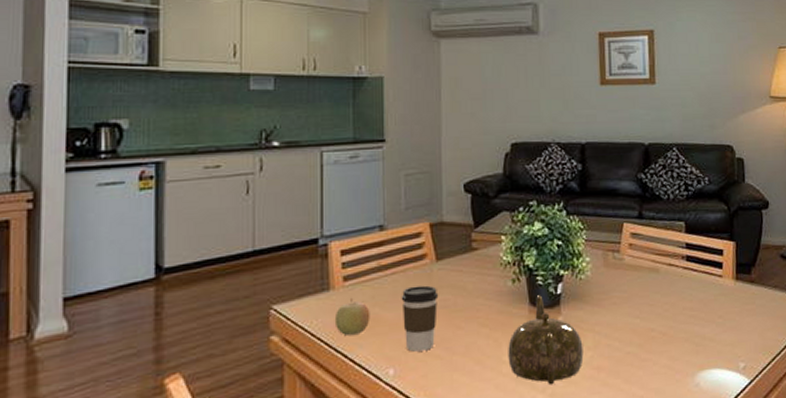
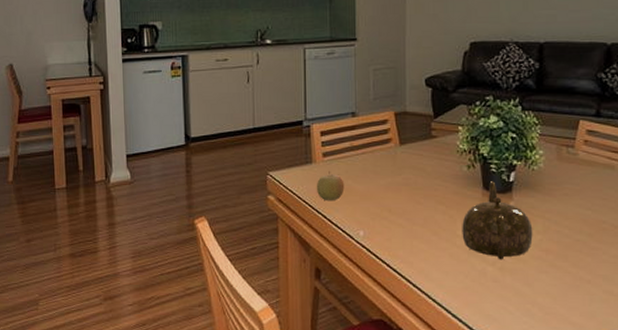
coffee cup: present [401,285,439,352] -> none [369,165,402,219]

